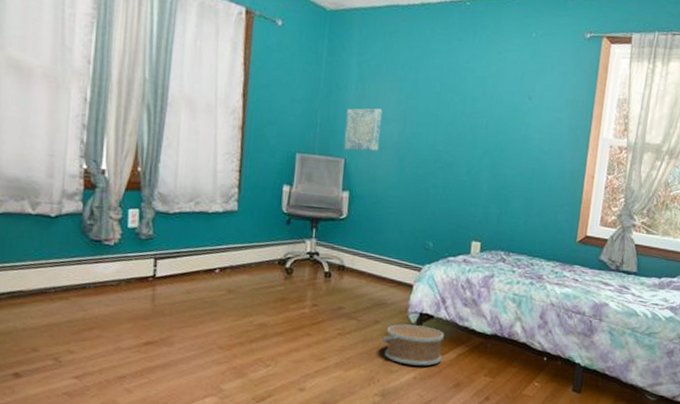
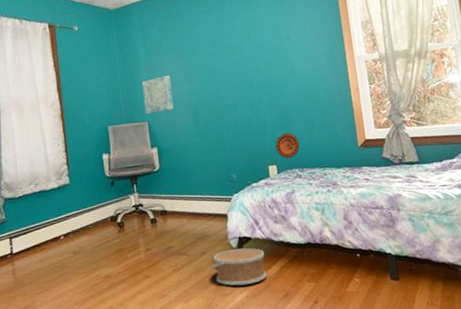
decorative plate: none [484,208,513,238] -> present [275,133,300,159]

